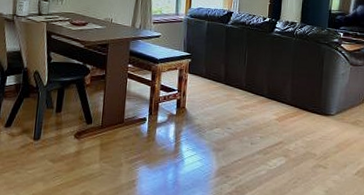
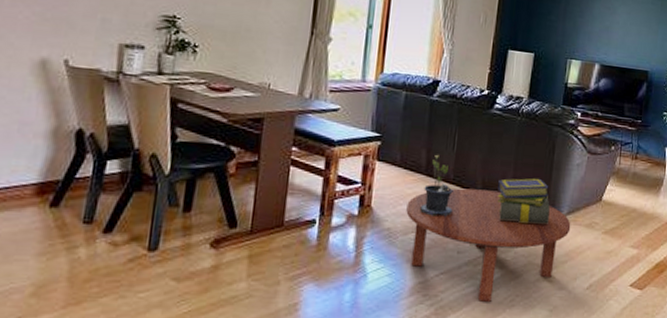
coffee table: none [211,94,340,183] -> present [406,188,571,302]
potted plant: none [221,68,246,116] -> present [420,154,453,217]
stack of books: none [280,85,322,122] -> present [497,178,550,224]

